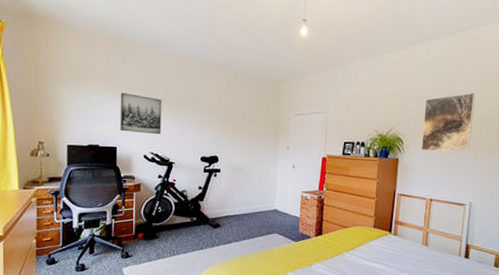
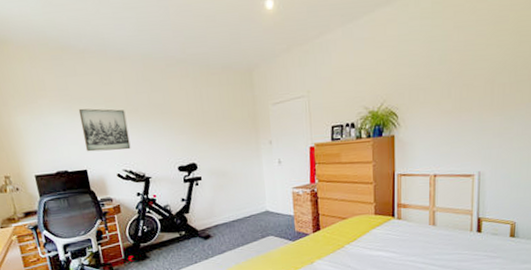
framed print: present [420,92,475,152] -> none [418,45,476,123]

